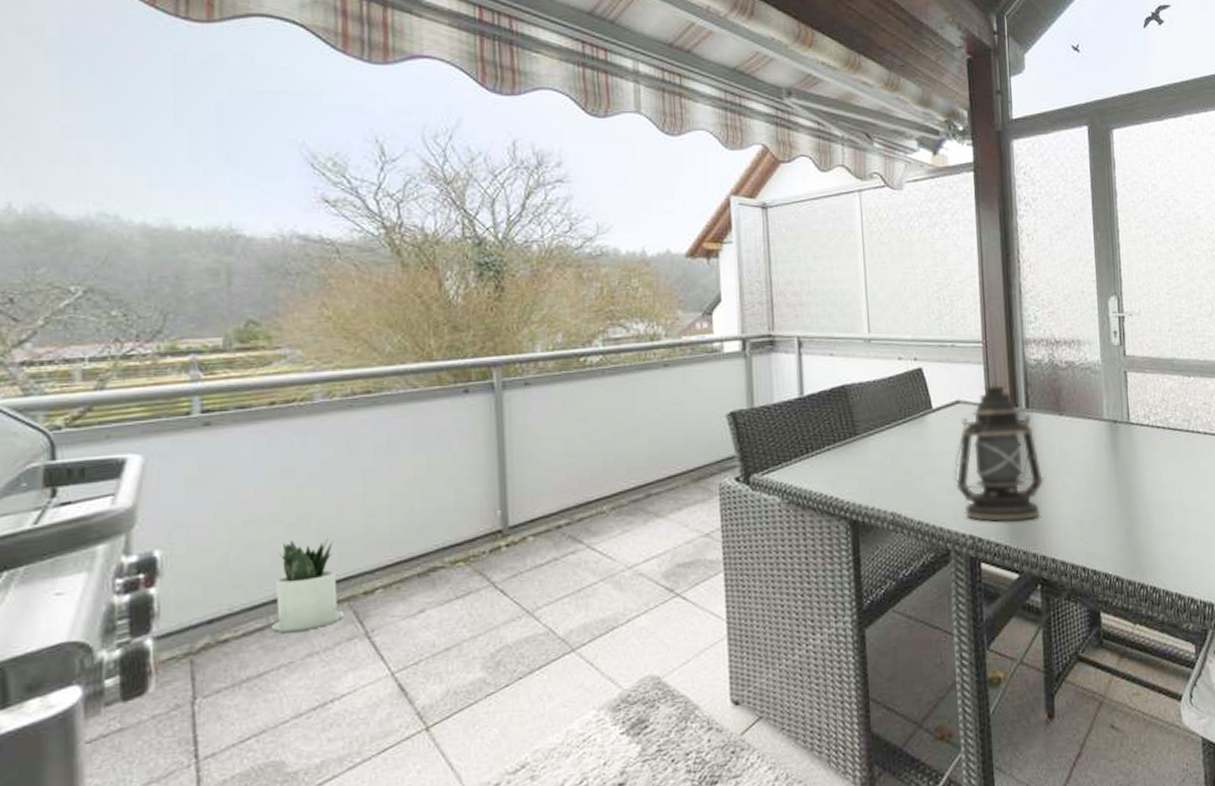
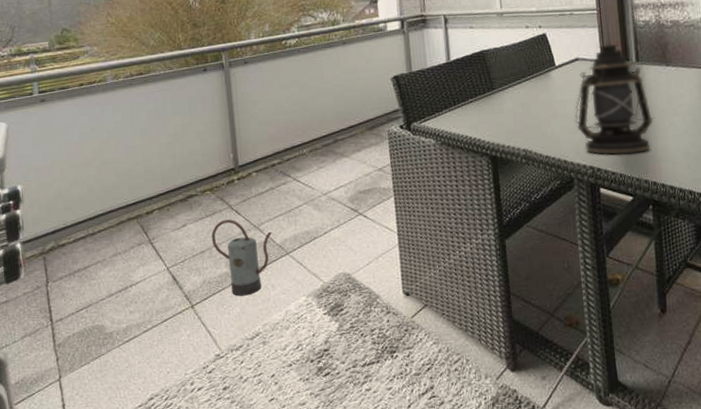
planter: present [271,538,345,633] -> none [90,175,135,240]
watering can: none [462,602,553,712] -> present [211,219,273,296]

